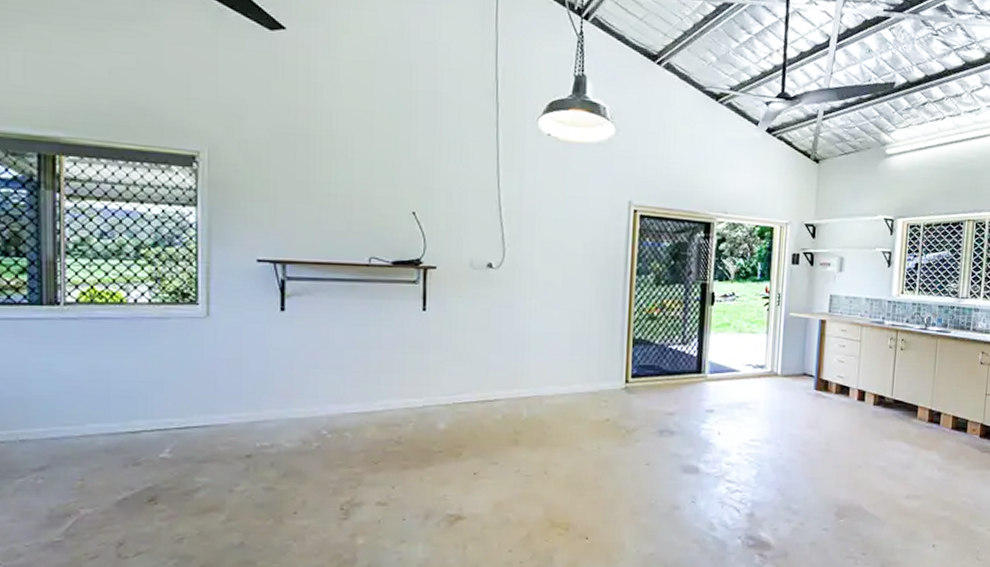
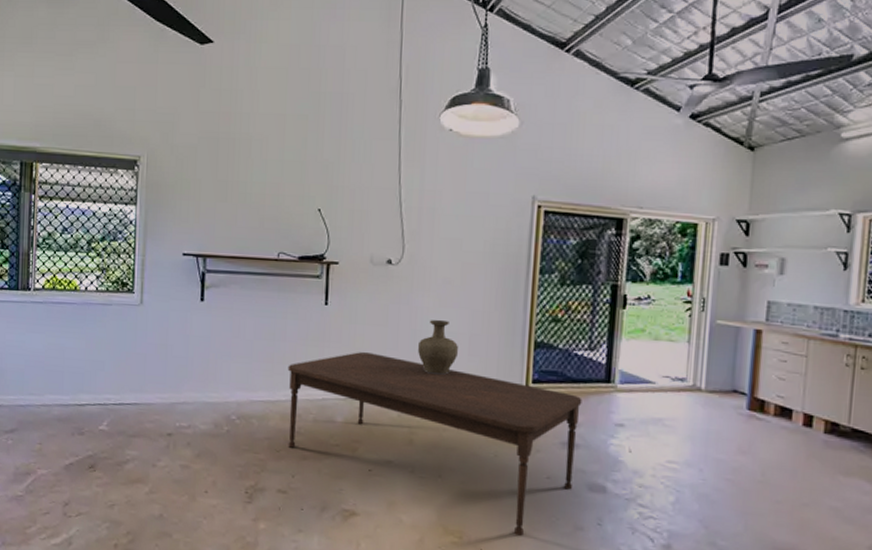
dining table: none [384,357,677,522] -> present [287,352,582,537]
vase: none [521,321,561,375] -> present [418,319,458,375]

